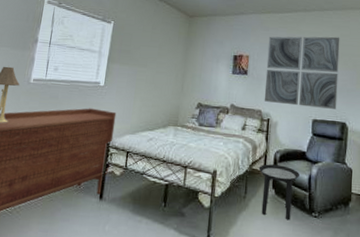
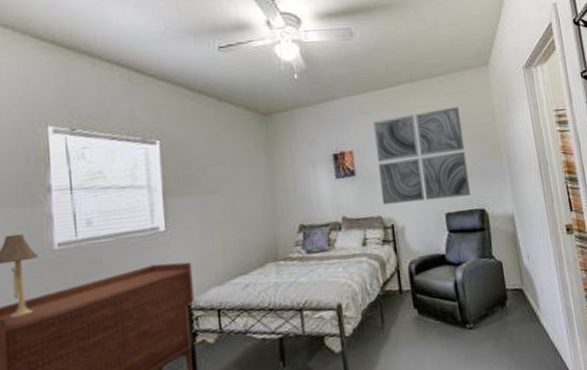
side table: present [258,164,299,221] -> none [392,277,443,343]

